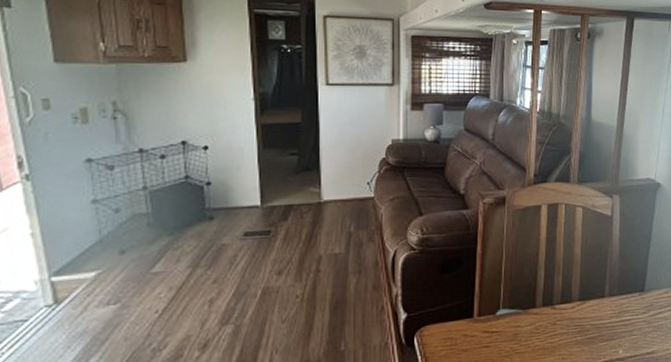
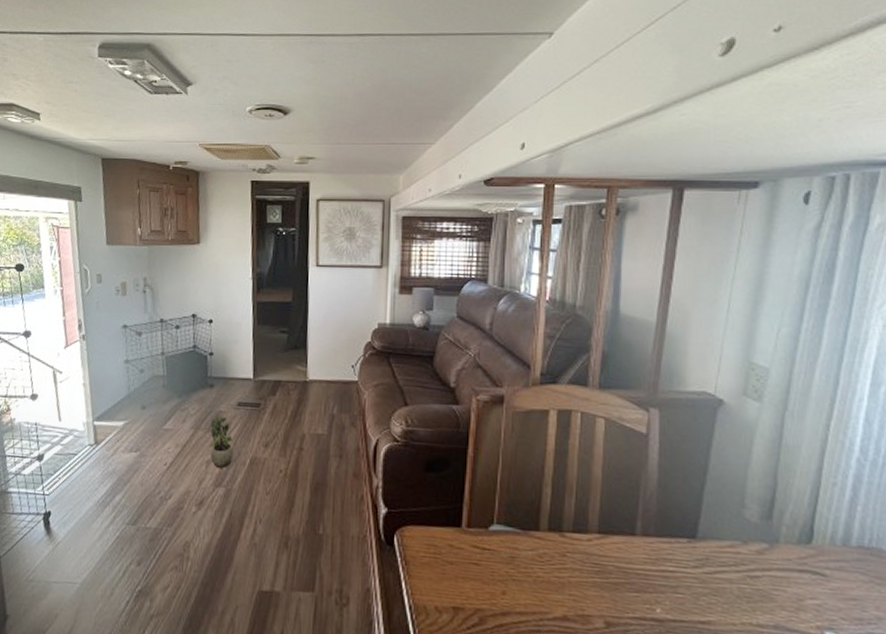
potted plant: none [211,248,242,305] -> present [210,414,234,468]

